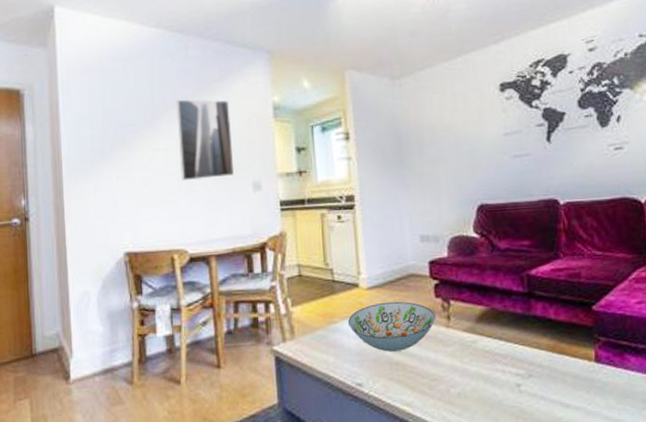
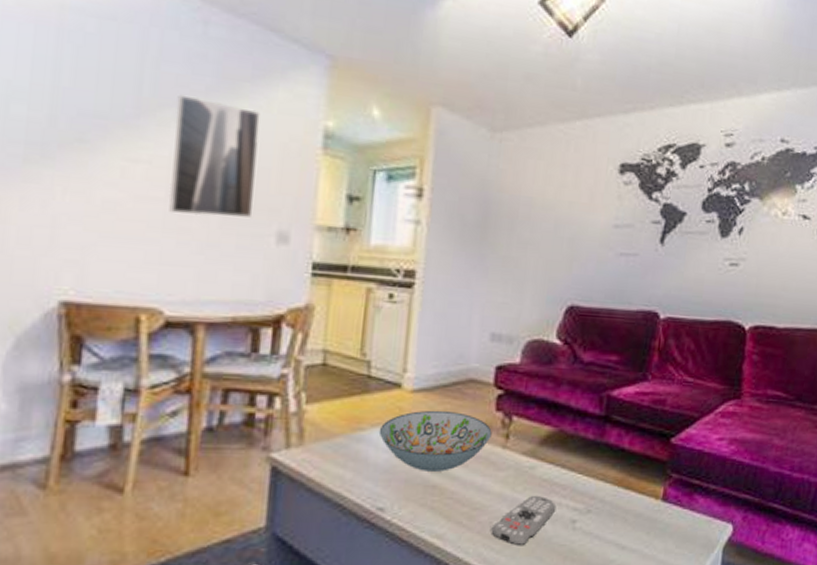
remote control: none [449,364,501,409] -> present [491,495,557,546]

